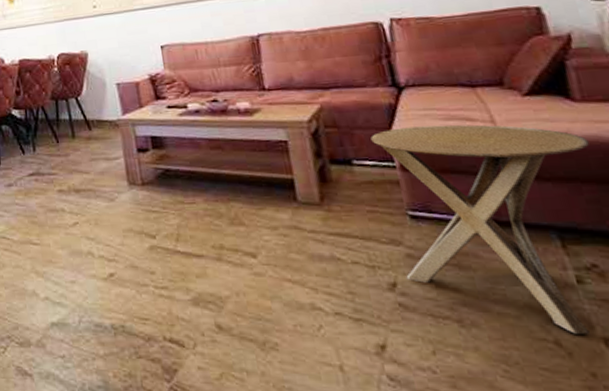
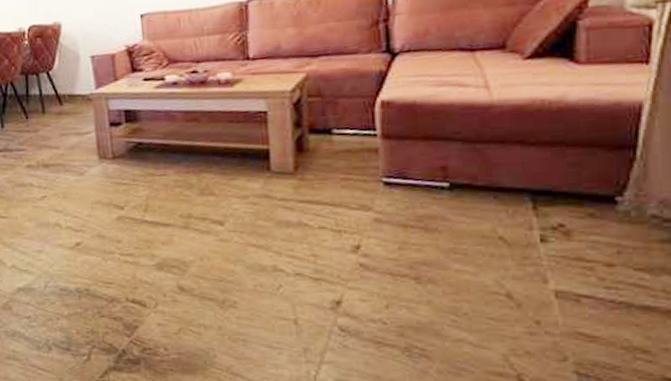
side table: present [370,124,590,334] -> none [355,90,583,287]

